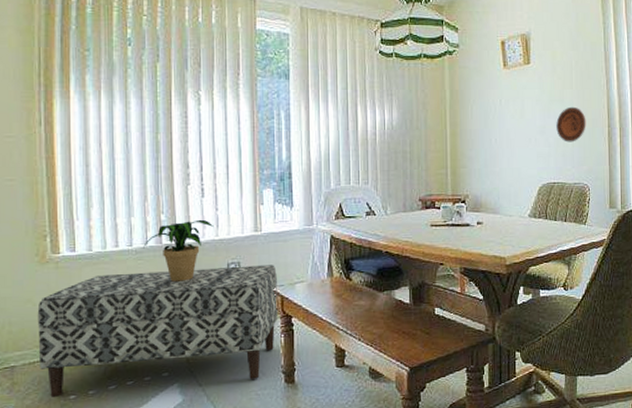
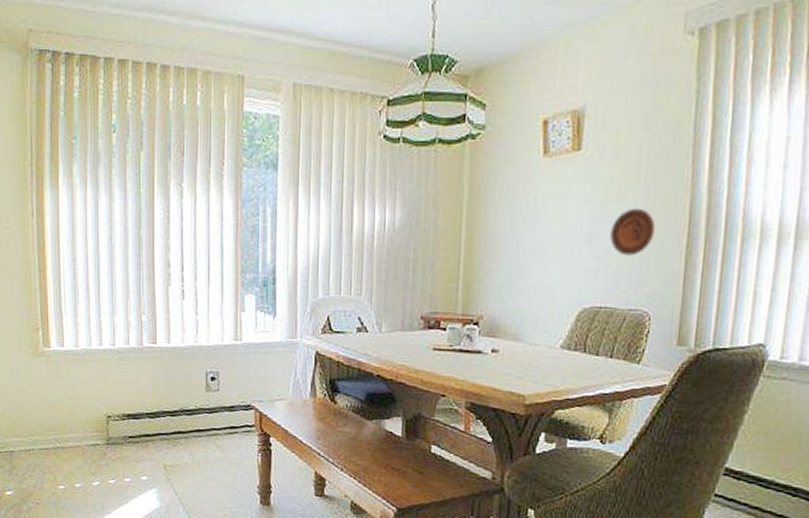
bench: present [37,265,278,397] -> none [32,372,256,496]
potted plant: present [143,219,214,282] -> none [125,323,194,387]

